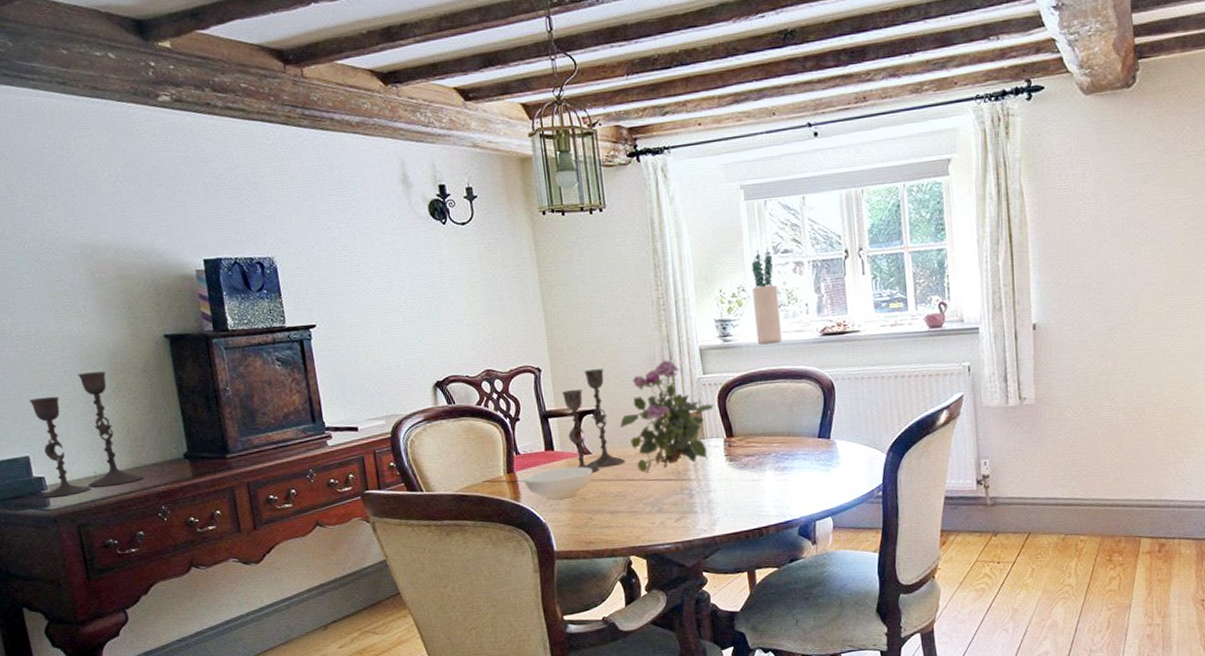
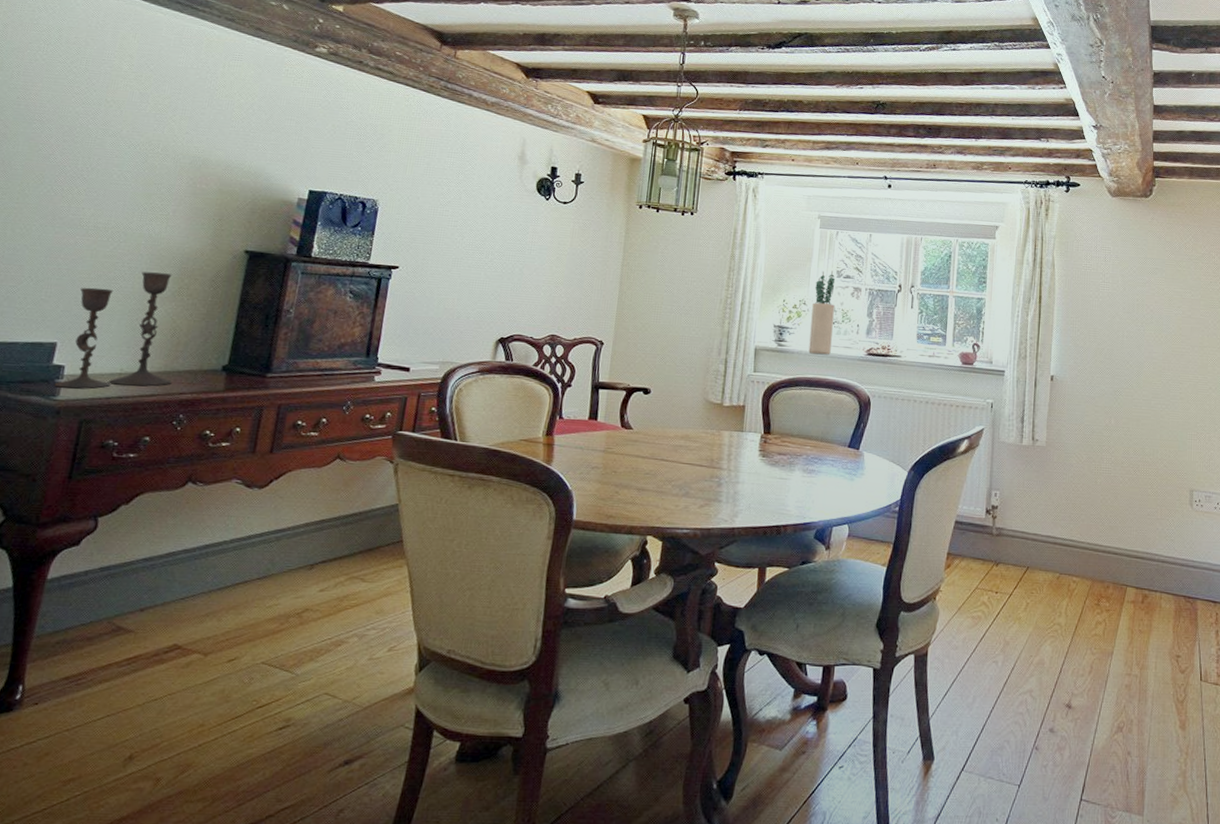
bowl: present [523,466,593,500] -> none [559,438,630,469]
candlestick: present [562,369,626,474] -> none [614,350,664,449]
flower bouquet: present [619,360,714,473] -> none [665,353,758,456]

